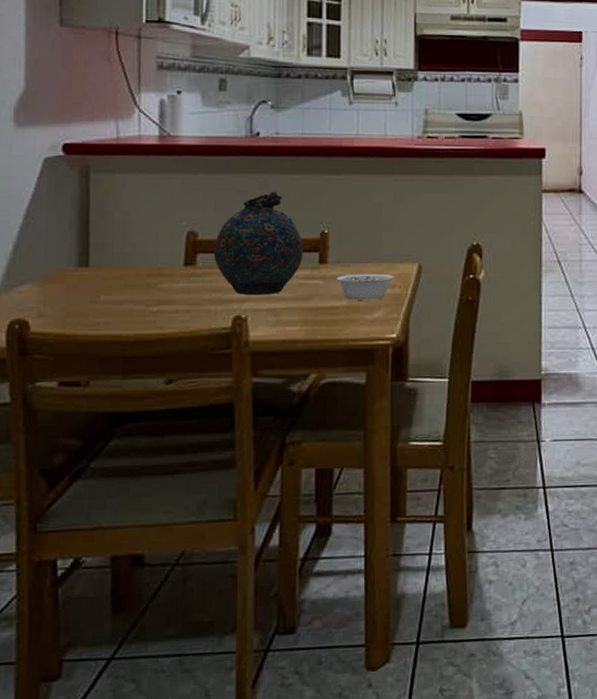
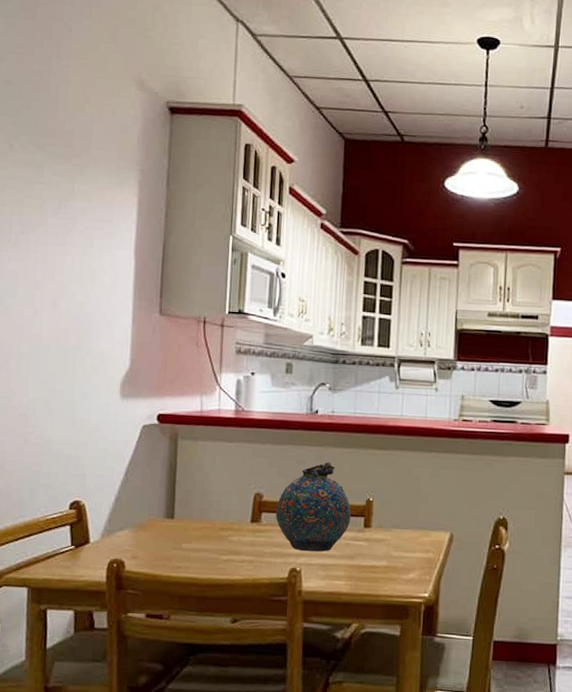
legume: present [336,273,404,300] -> none [378,538,438,563]

